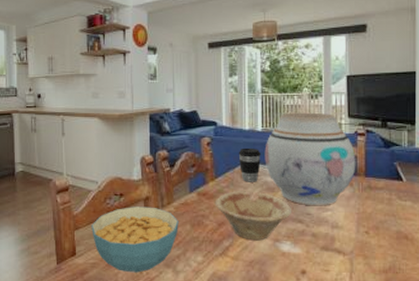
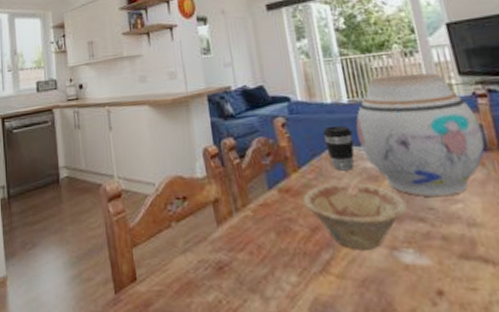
cereal bowl: present [91,207,179,273] -> none [152,211,261,302]

